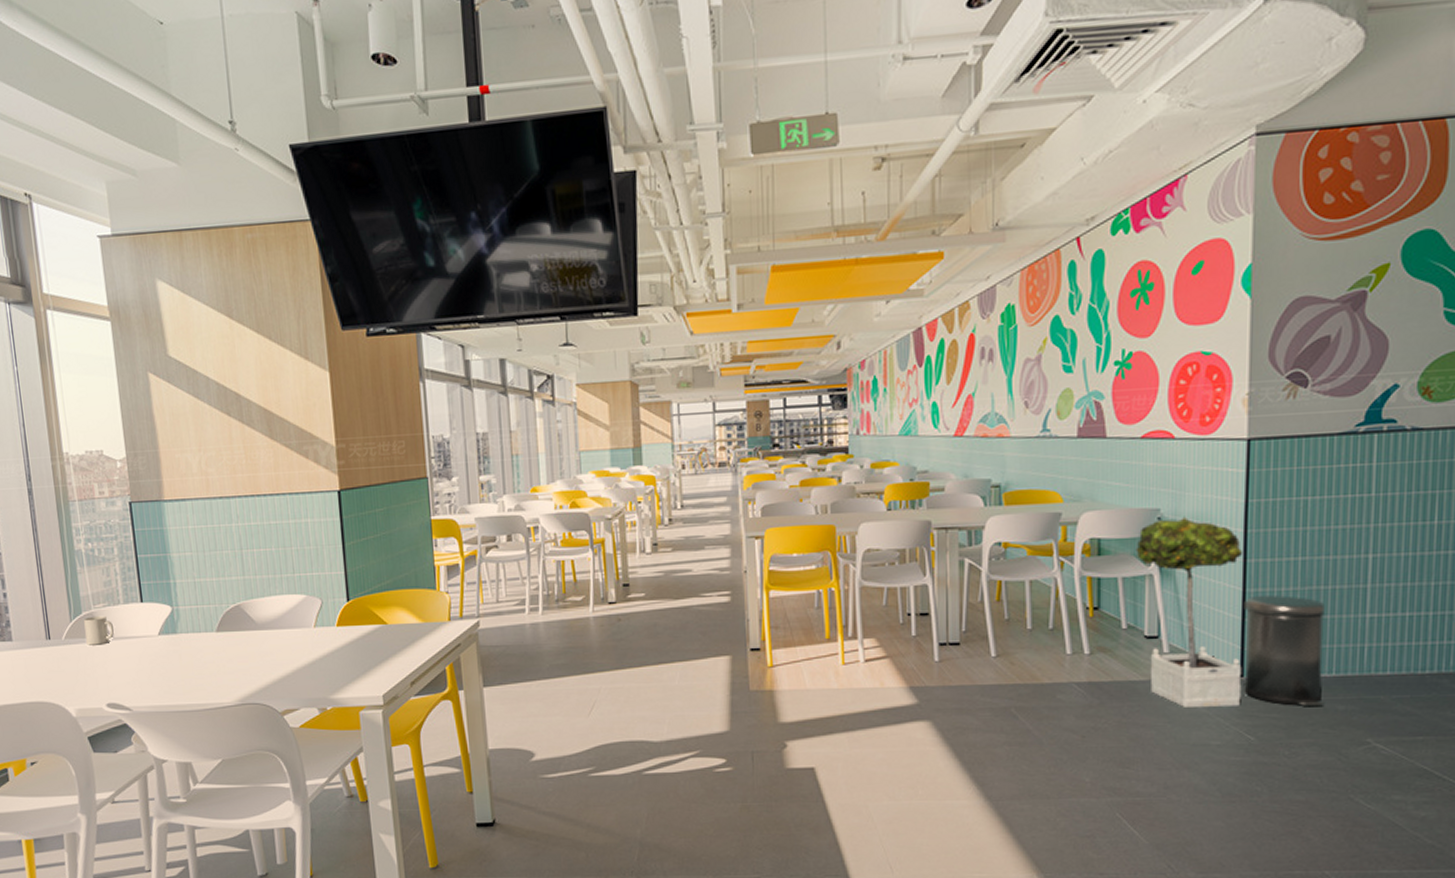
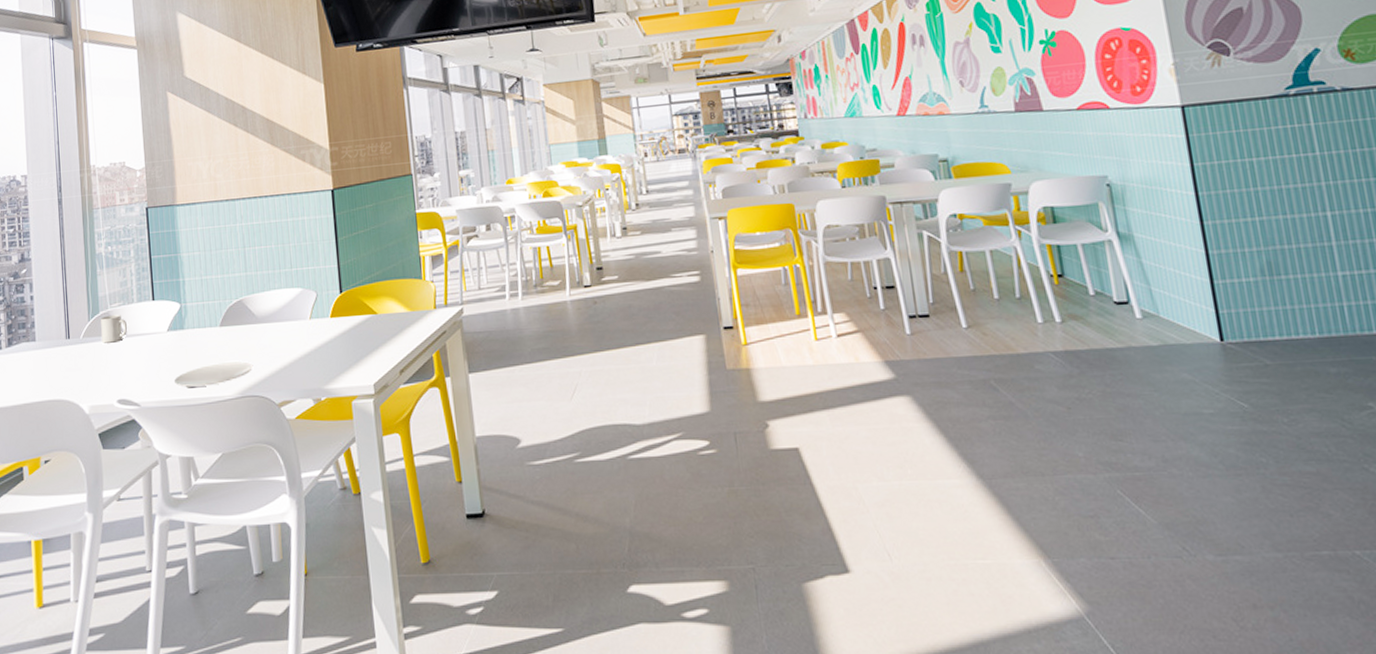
plate: none [167,668,254,693] -> present [173,361,254,387]
potted tree: present [1135,516,1243,707] -> none [1090,182,1226,374]
pedal bin: present [1242,595,1325,706] -> none [1207,256,1315,370]

